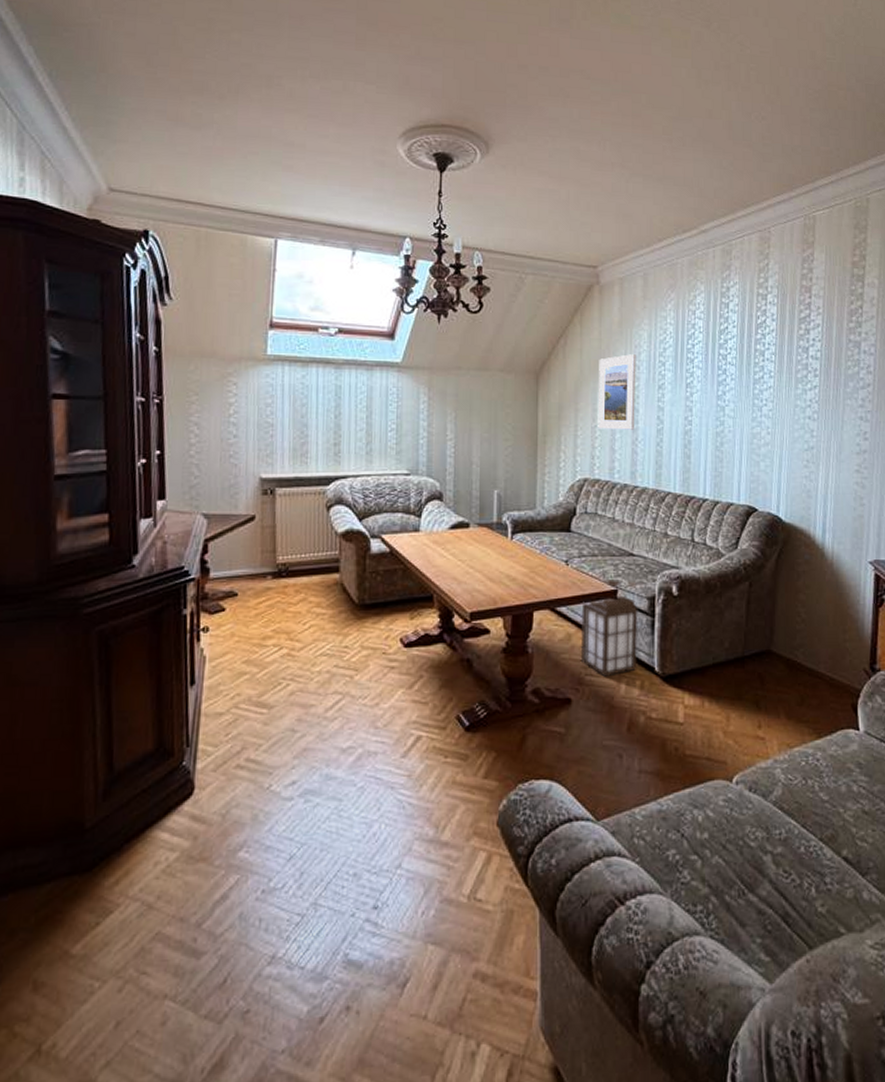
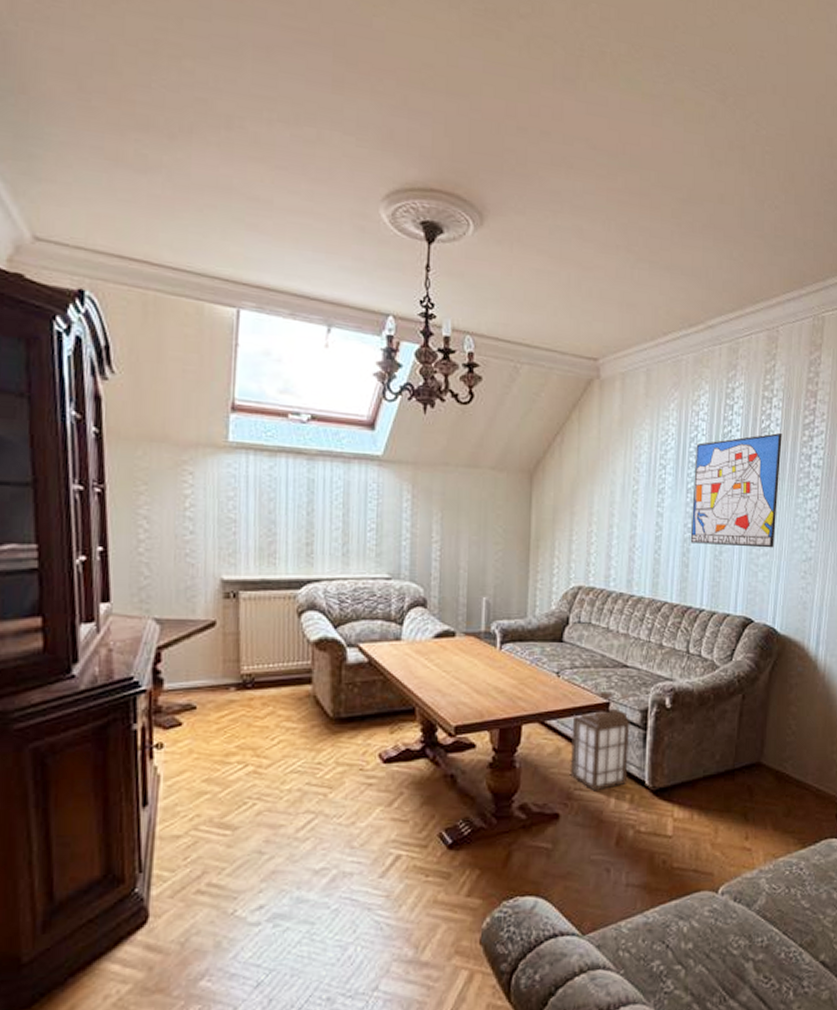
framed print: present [598,354,636,430] -> none [594,455,636,536]
wall art: none [691,328,779,438] -> present [690,433,782,548]

